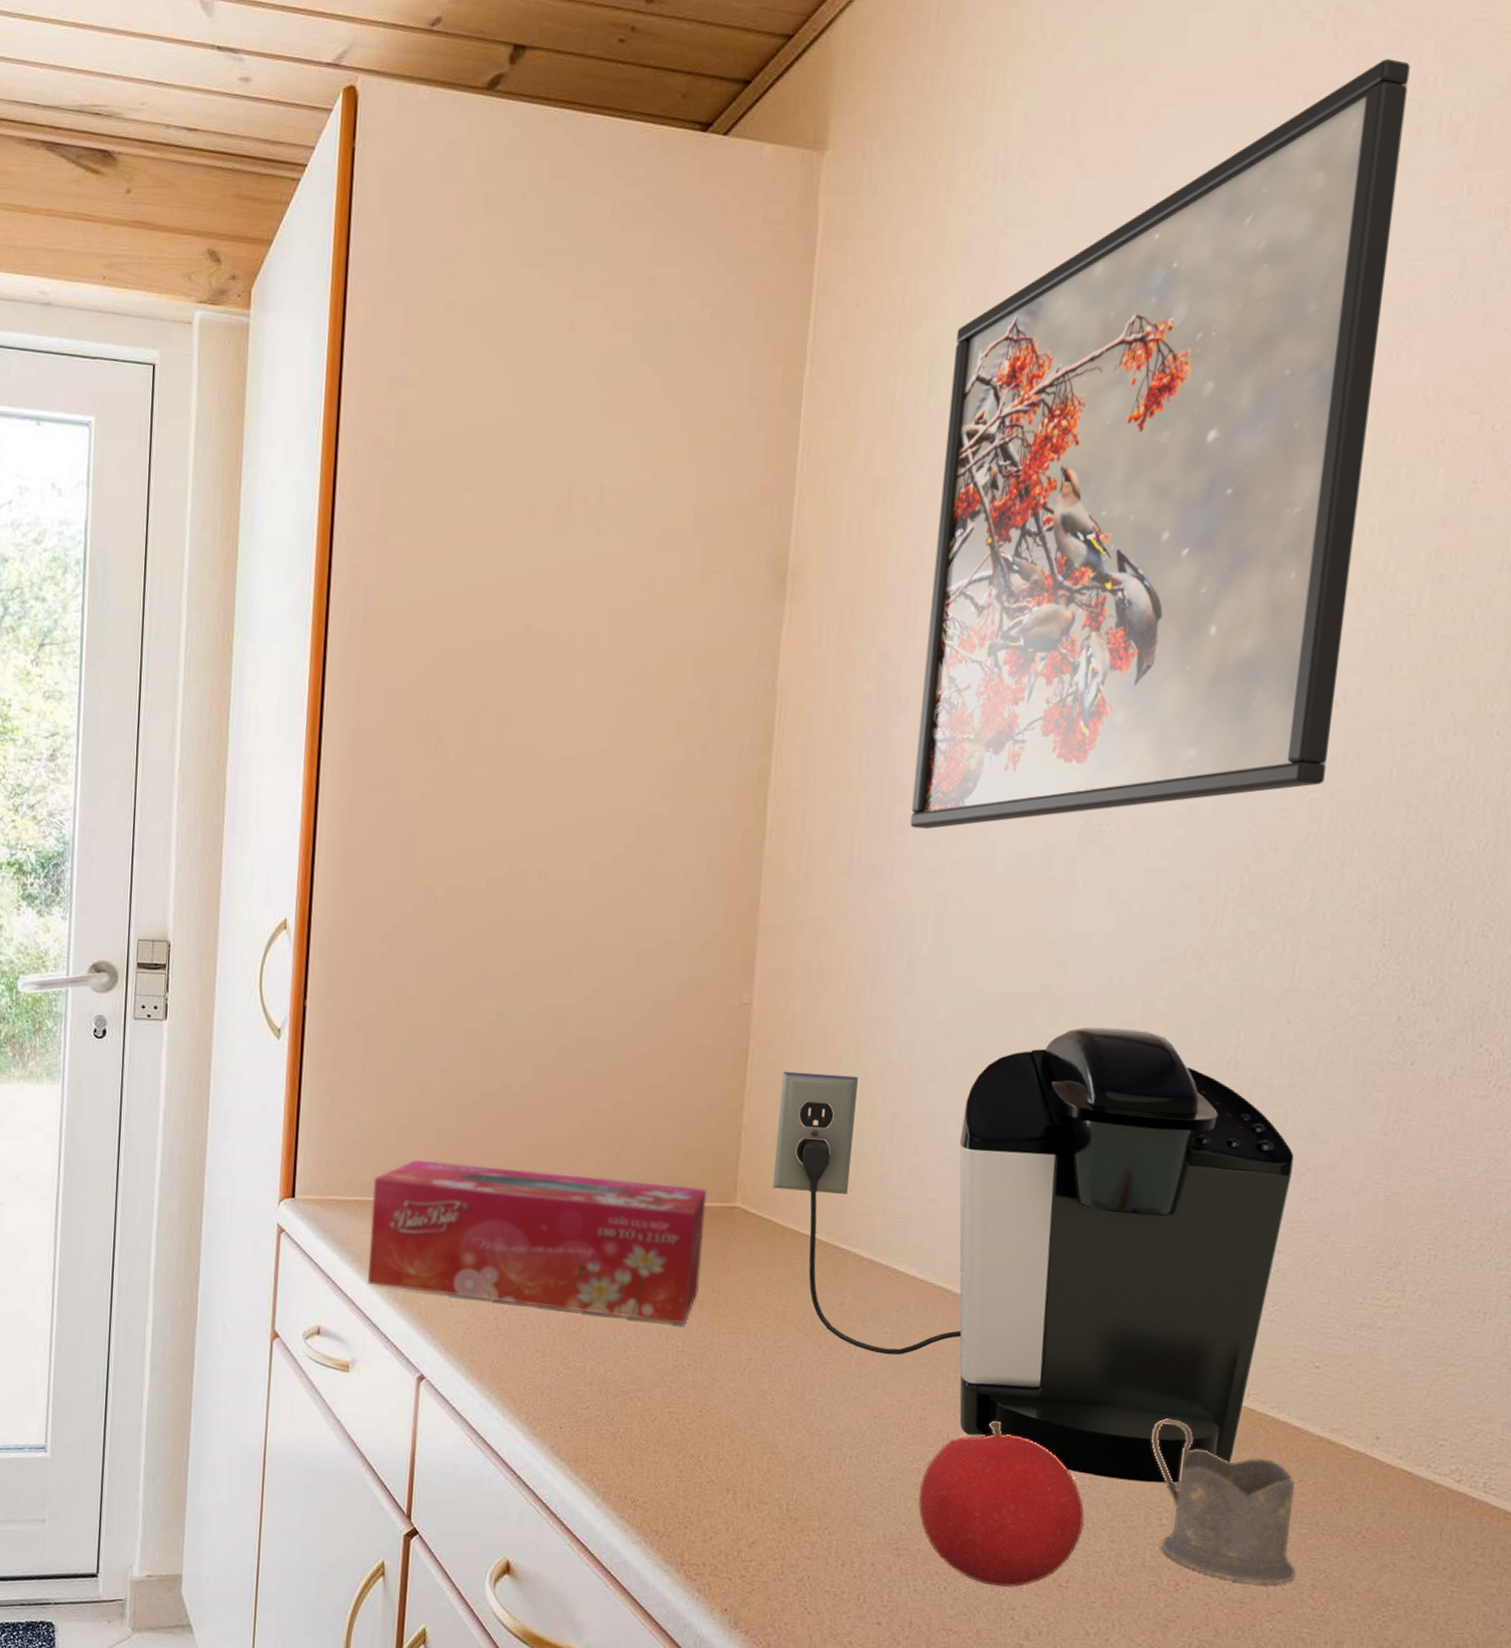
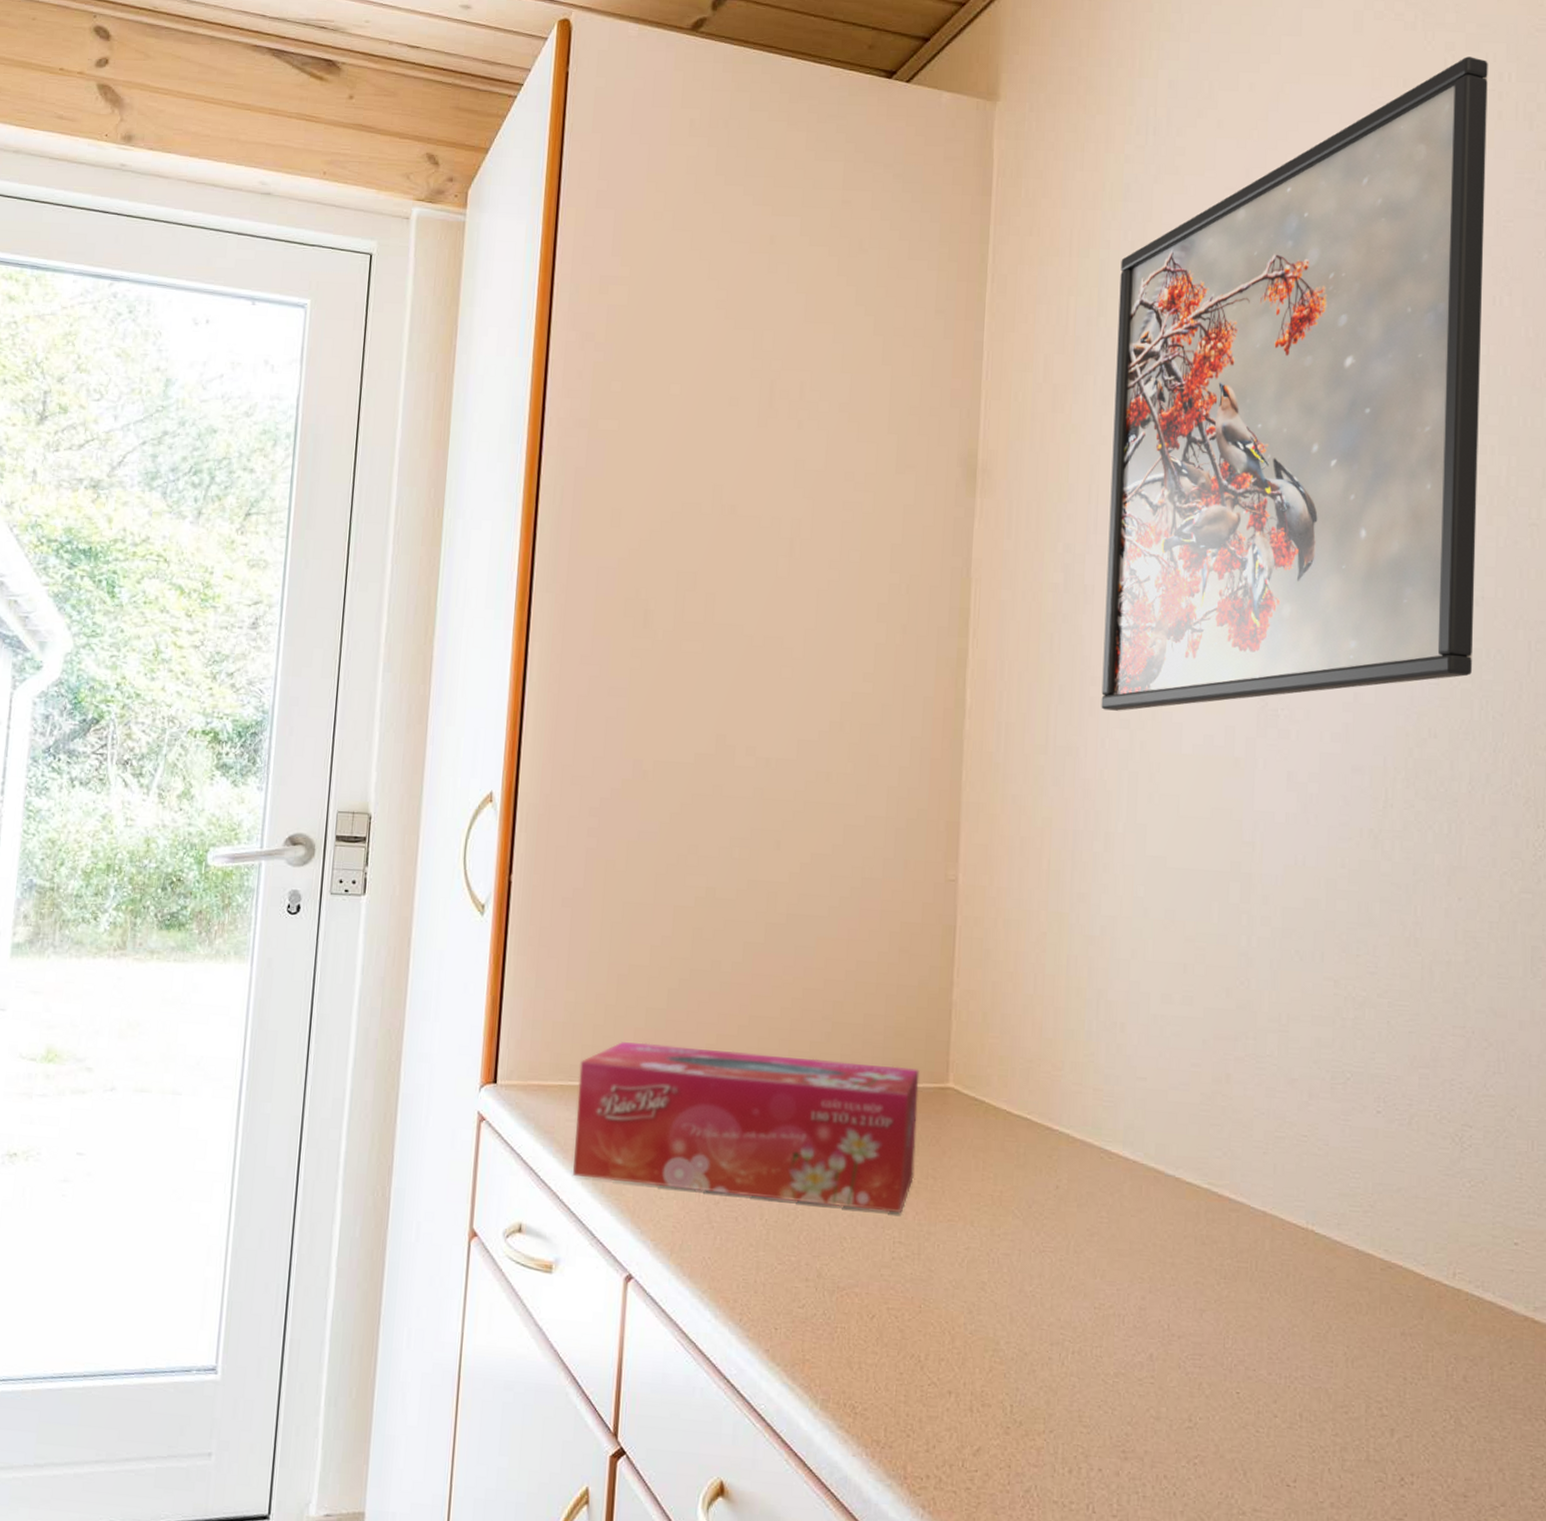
coffee maker: present [772,1027,1294,1483] -> none [983,904,1476,1370]
fruit: present [917,1420,1085,1587] -> none [1142,1308,1308,1490]
tea glass holder: present [1151,1418,1296,1584] -> none [1366,1301,1514,1475]

